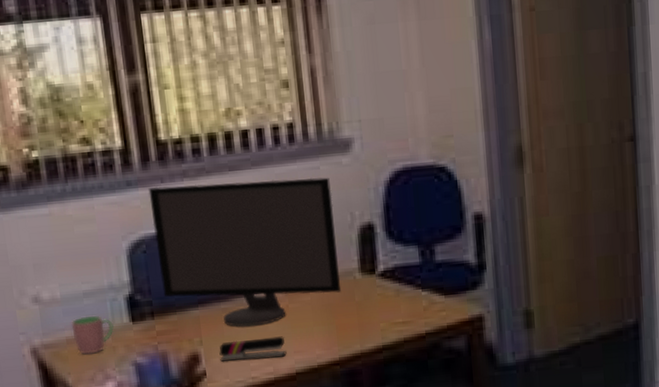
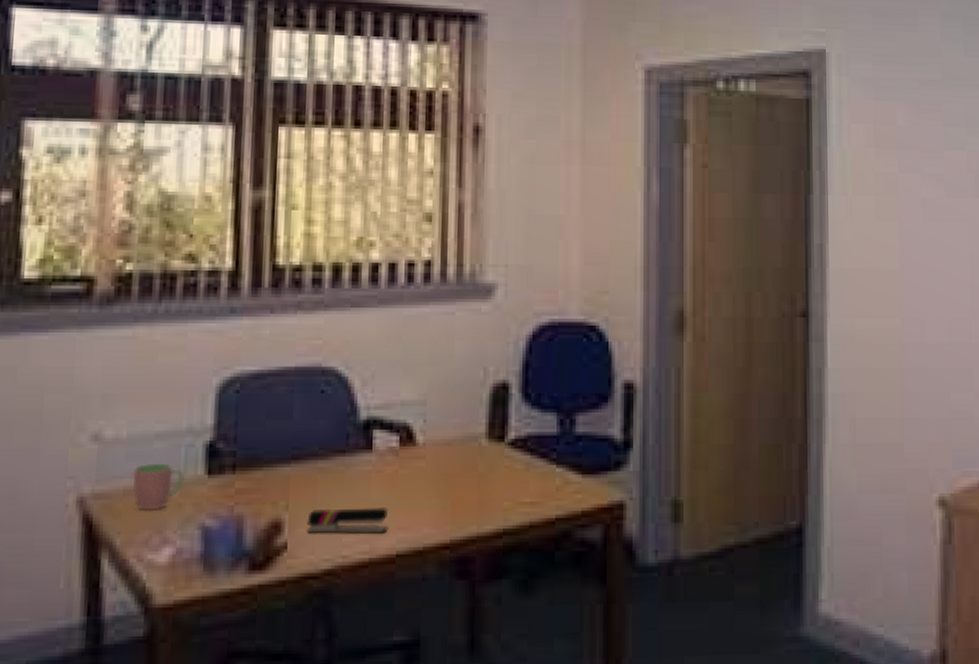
computer monitor: present [148,177,341,327] -> none [251,317,466,492]

